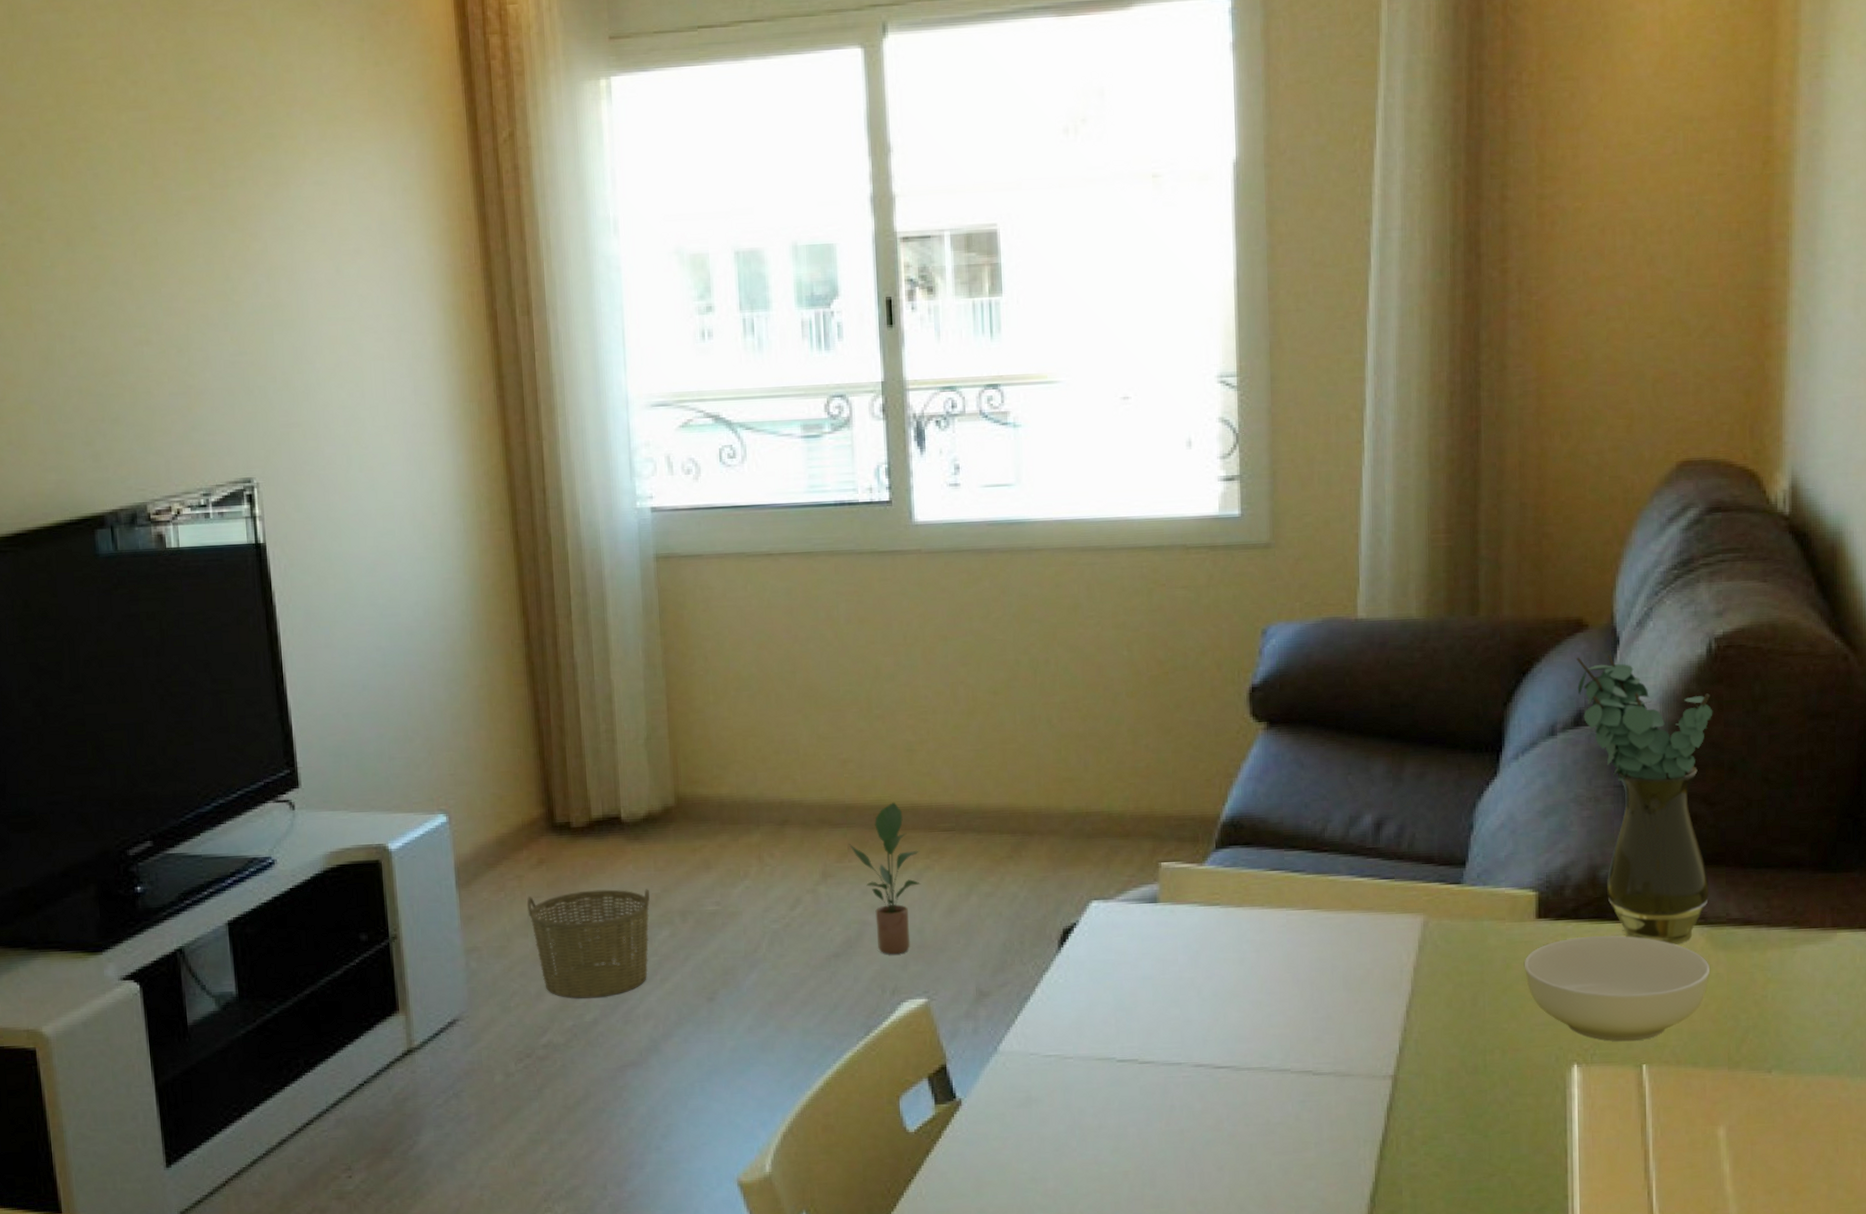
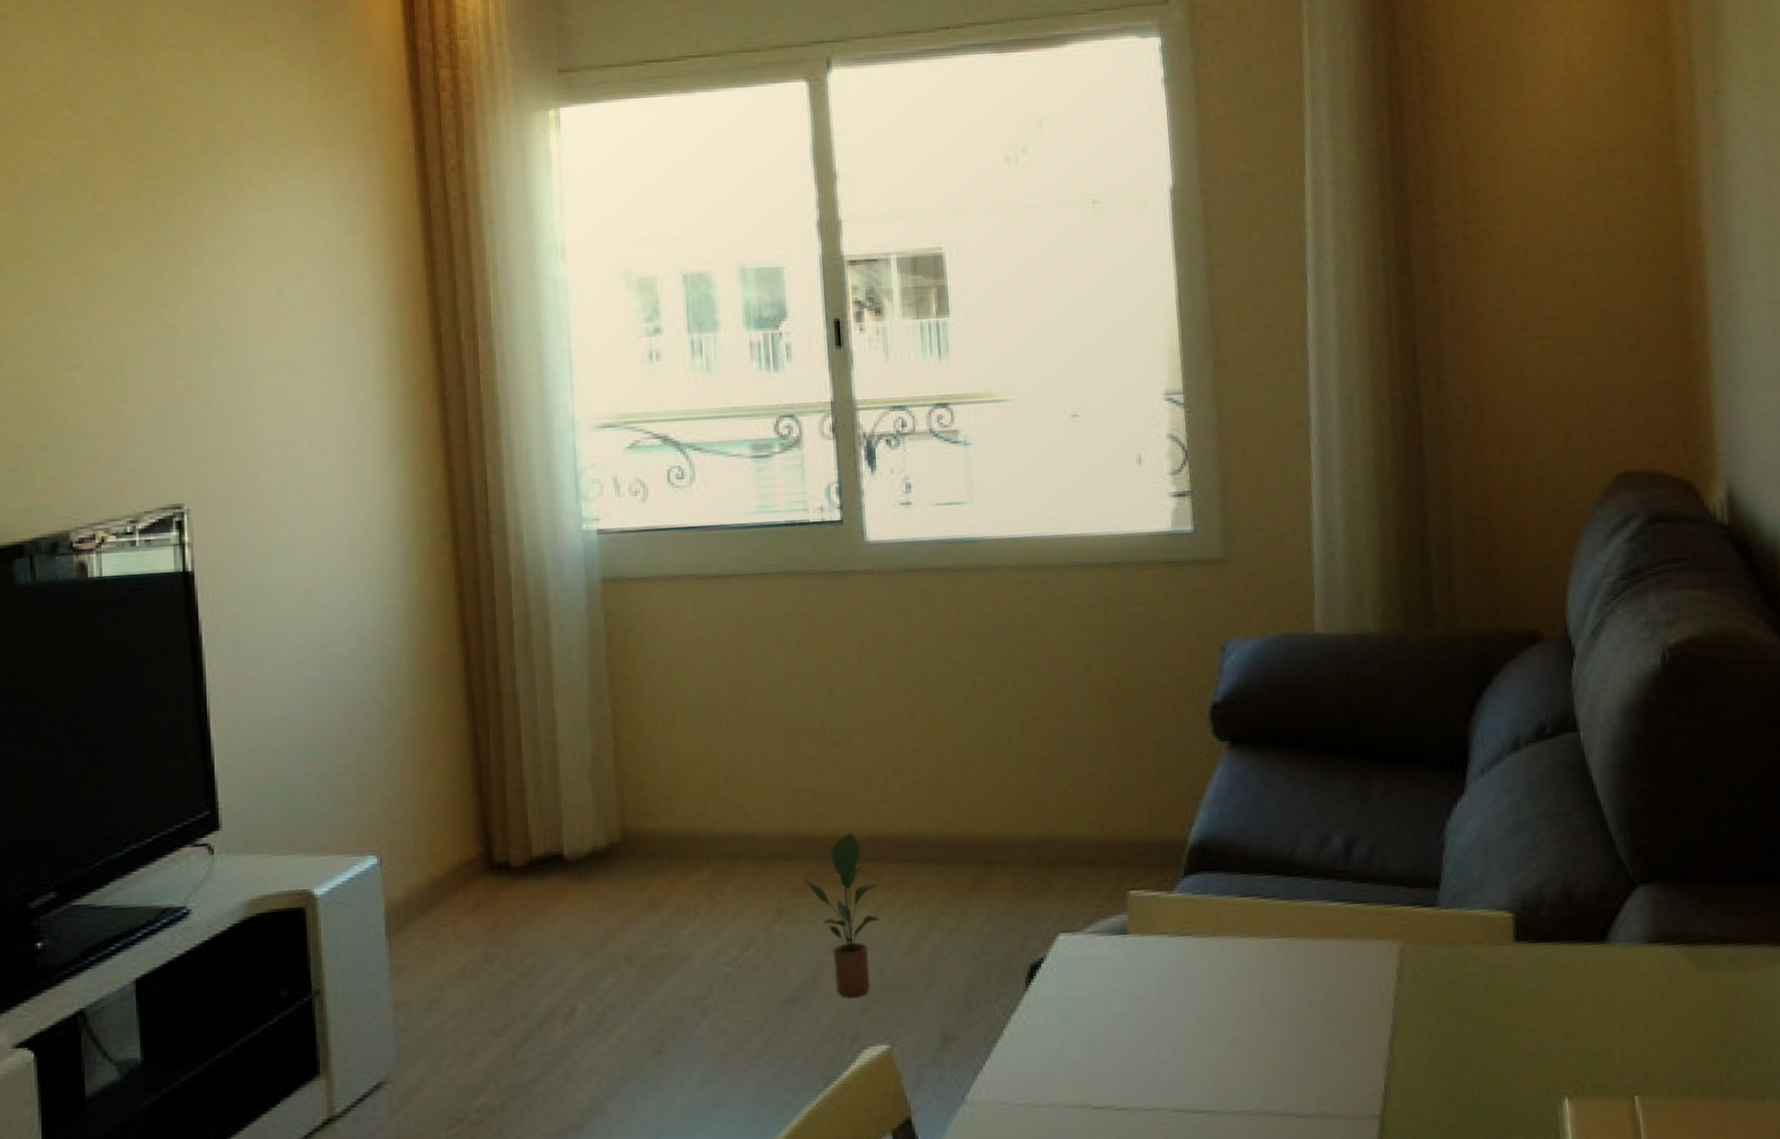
basket: present [527,889,650,999] -> none [462,932,594,1055]
bowl: present [1524,935,1711,1042] -> none [1505,957,1695,1072]
vase: present [1577,654,1713,945] -> none [1534,666,1686,966]

